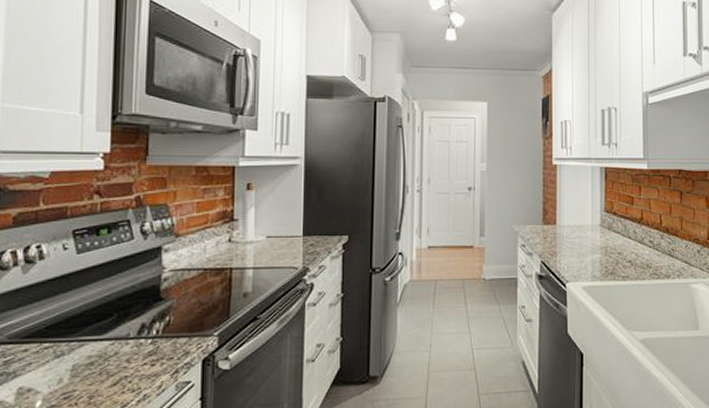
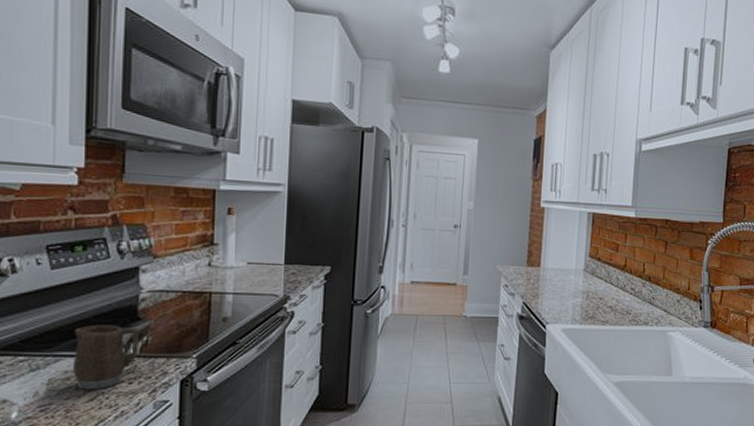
mug: none [97,306,162,374] -> present [73,324,139,390]

